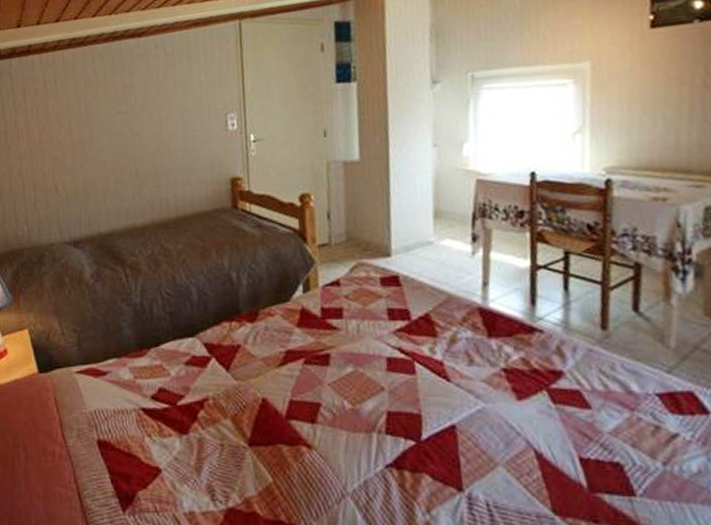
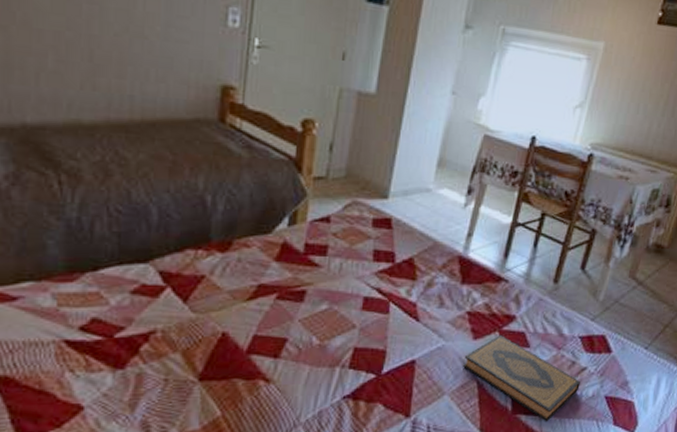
hardback book: none [512,395,676,505] -> present [463,335,580,422]

